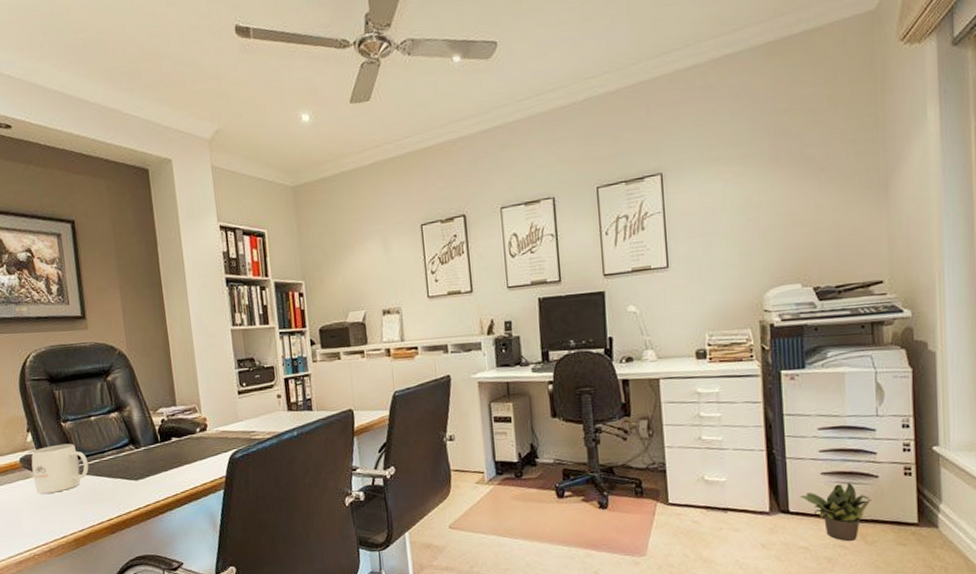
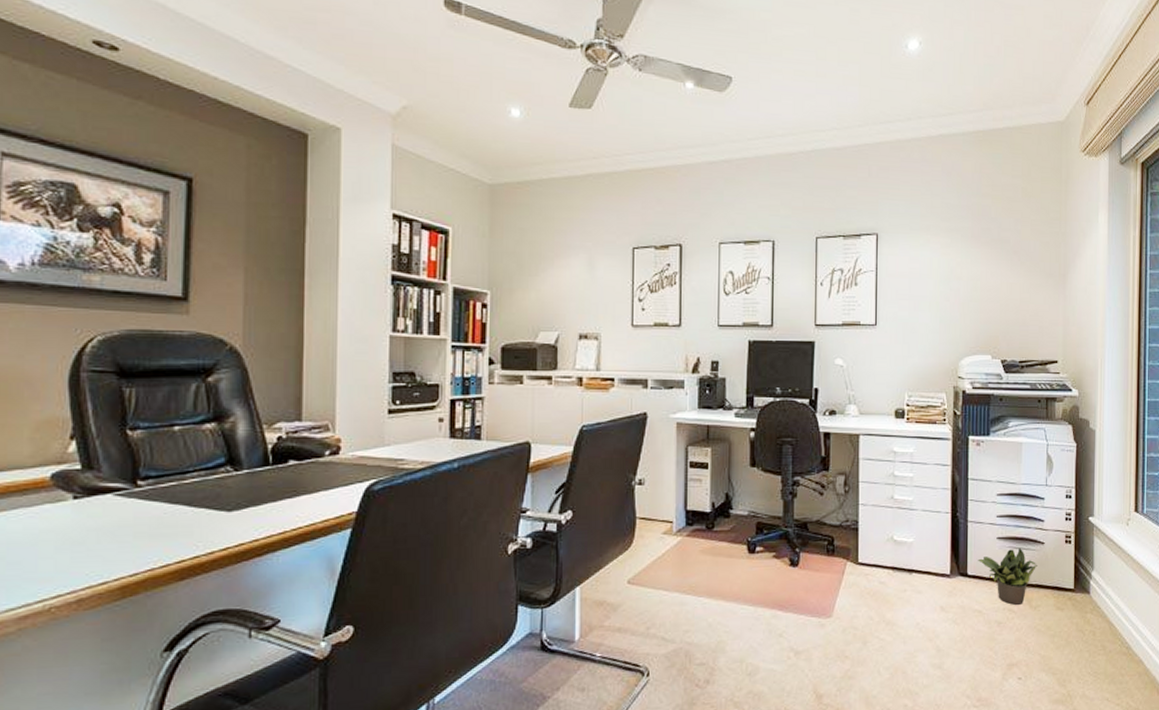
mug: present [31,443,89,494] -> none [69,458,160,523]

